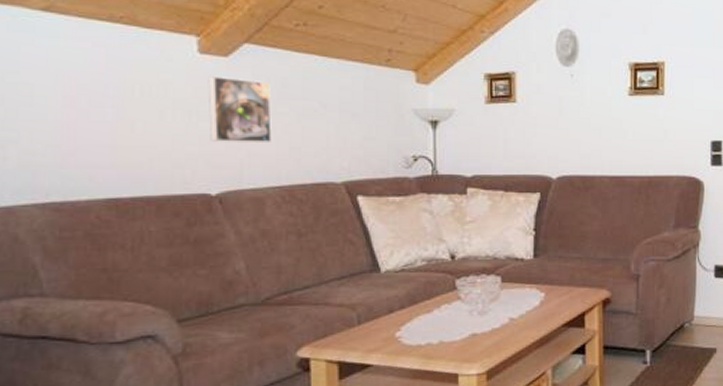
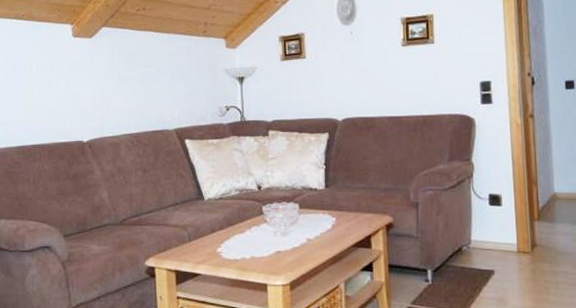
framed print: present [208,76,272,144] -> none [79,53,123,102]

